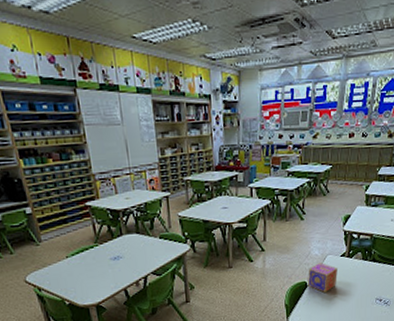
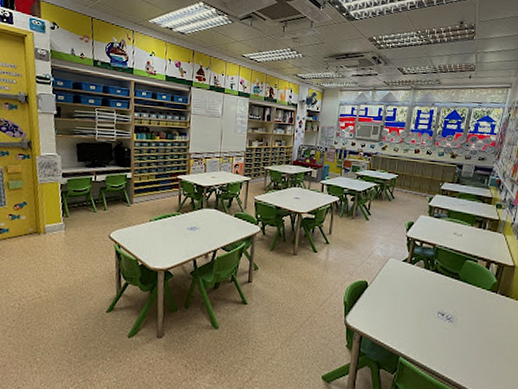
alphabet block: present [308,263,337,293] -> none [369,264,399,296]

